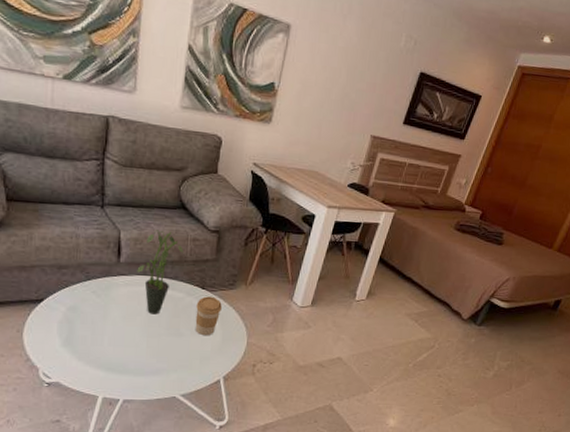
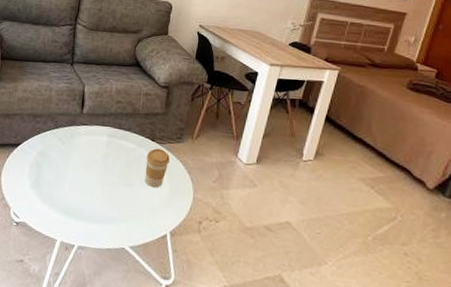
potted plant: present [137,230,184,315] -> none [96,85,137,163]

